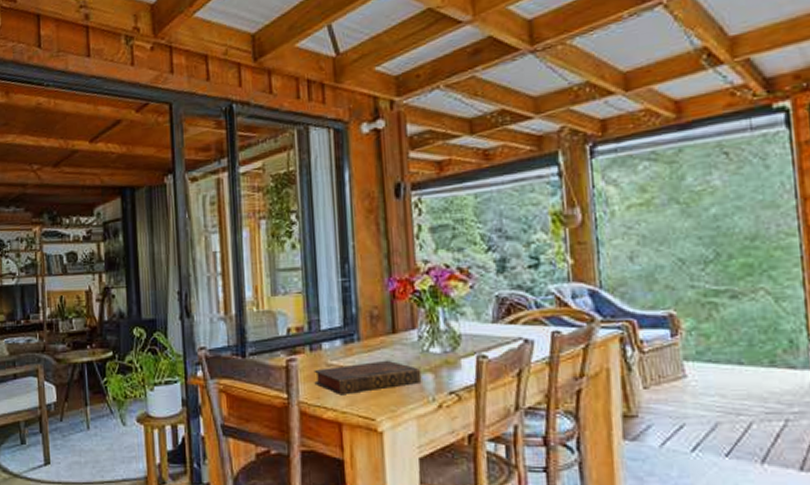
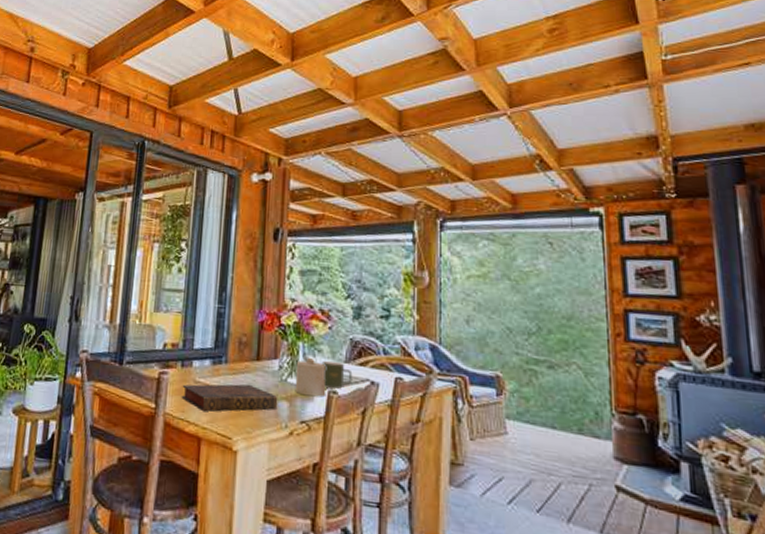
candle: none [437,322,475,365] -> present [295,357,326,398]
mug: none [465,322,503,352] -> present [321,360,353,389]

